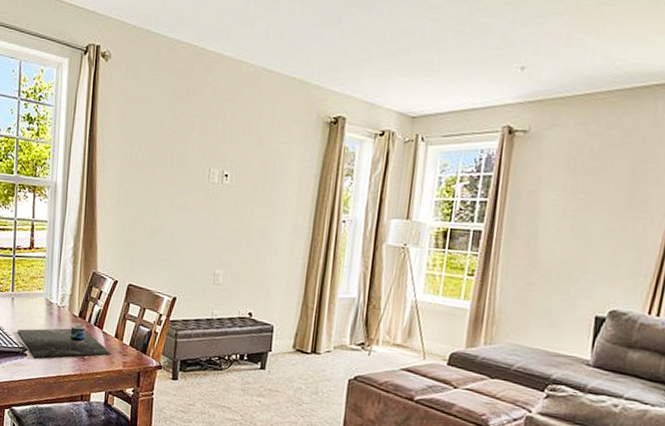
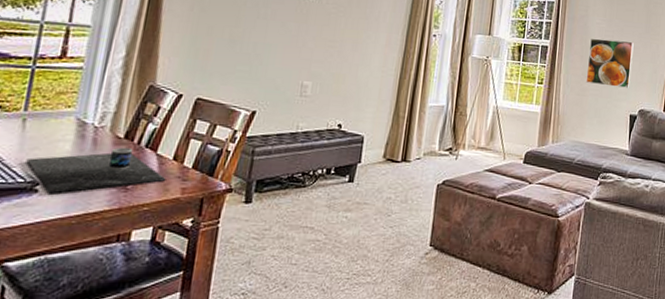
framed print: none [532,219,607,283] -> present [586,38,634,88]

